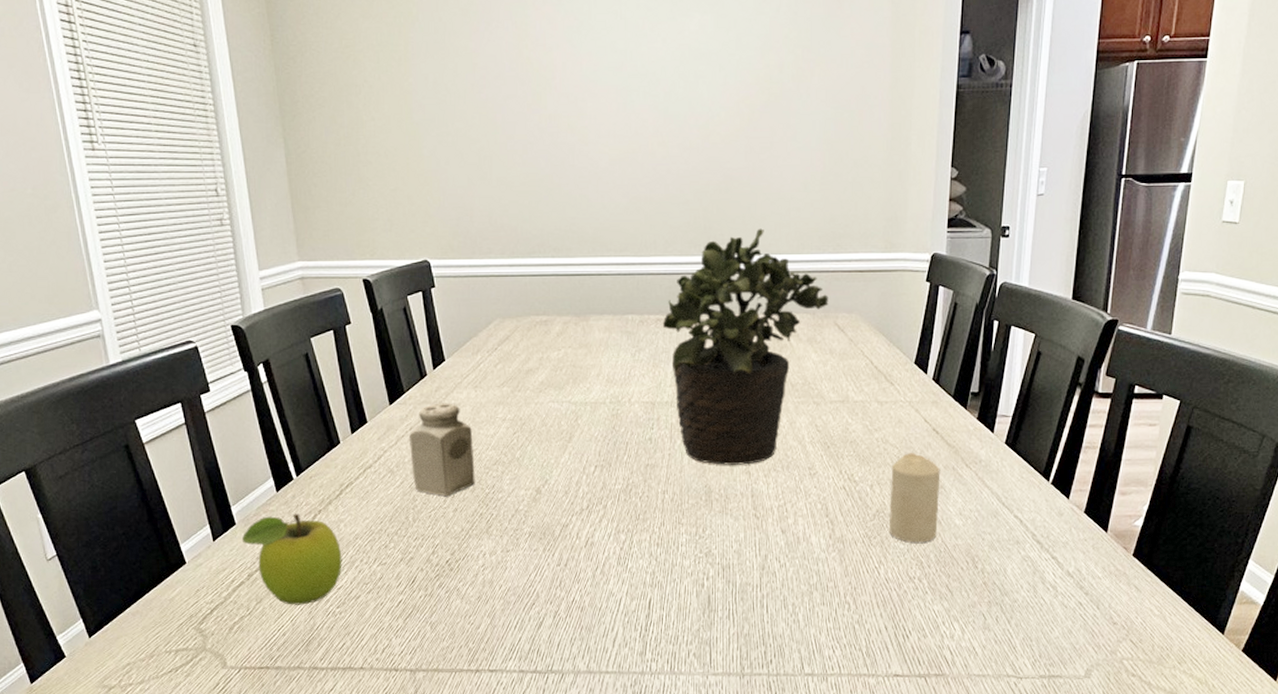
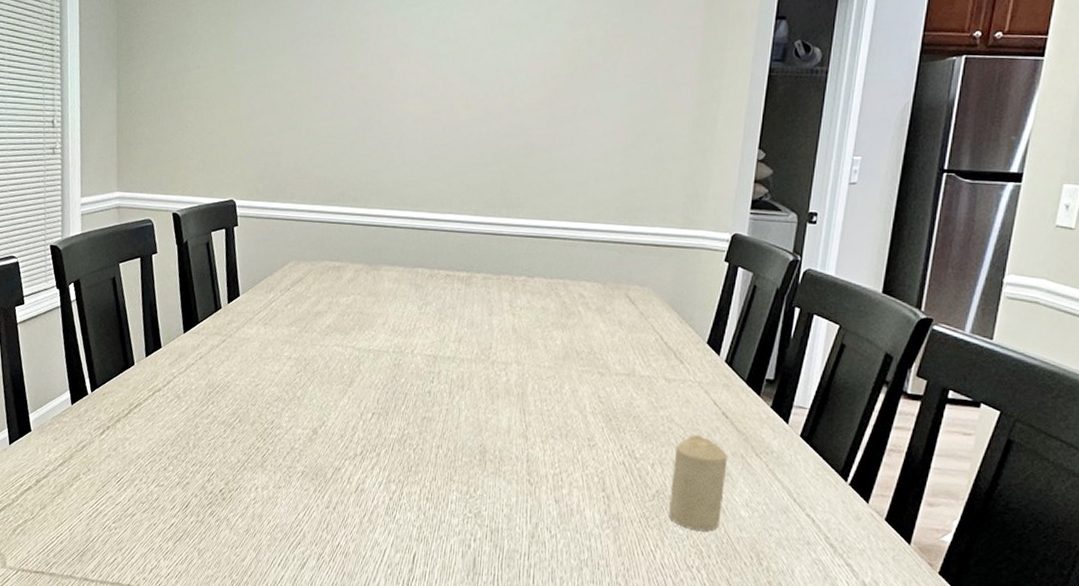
fruit: present [241,513,342,605] -> none [34,427,124,516]
salt shaker: present [409,403,475,496] -> none [197,336,258,426]
potted plant: present [662,228,828,465] -> none [451,195,621,428]

